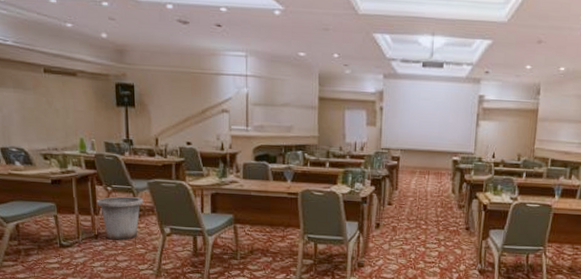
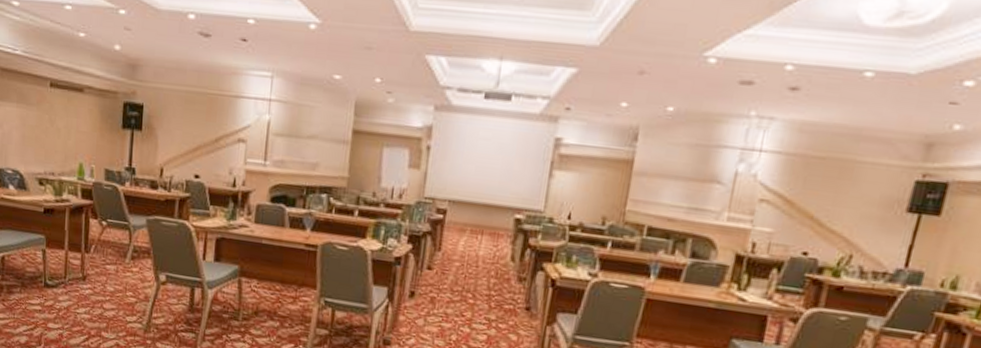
trash can: present [96,196,144,241] -> none [88,233,140,285]

